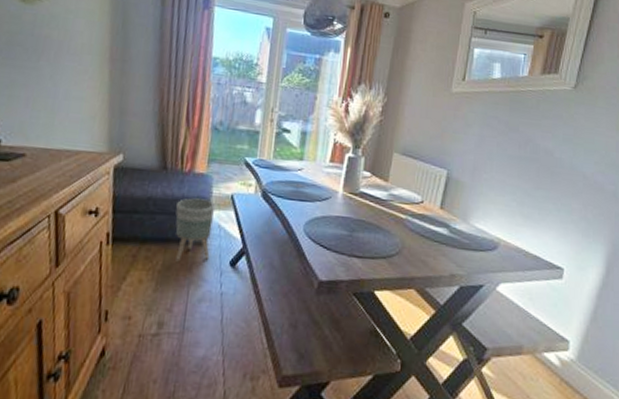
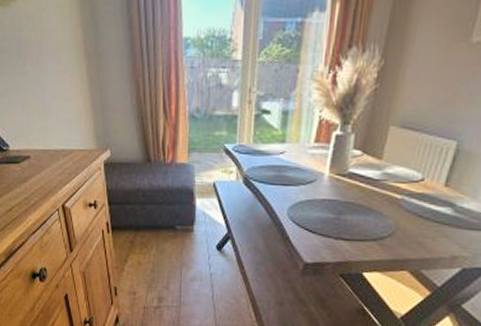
planter: present [175,198,216,262] -> none [163,188,199,246]

